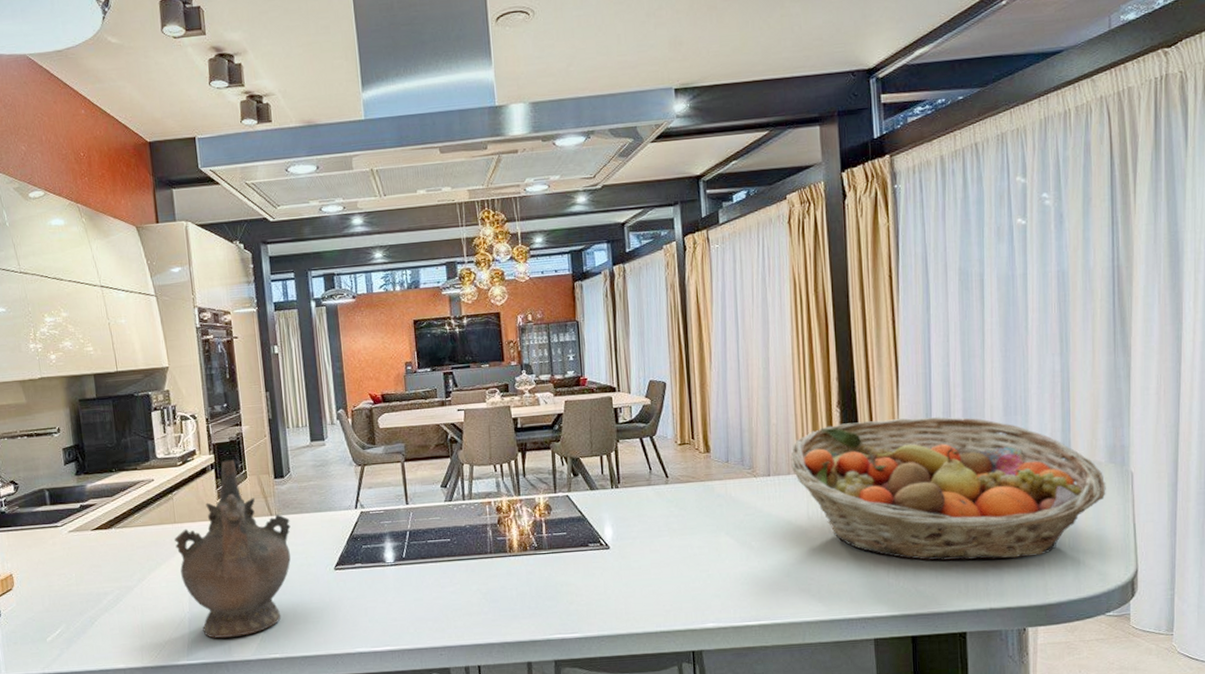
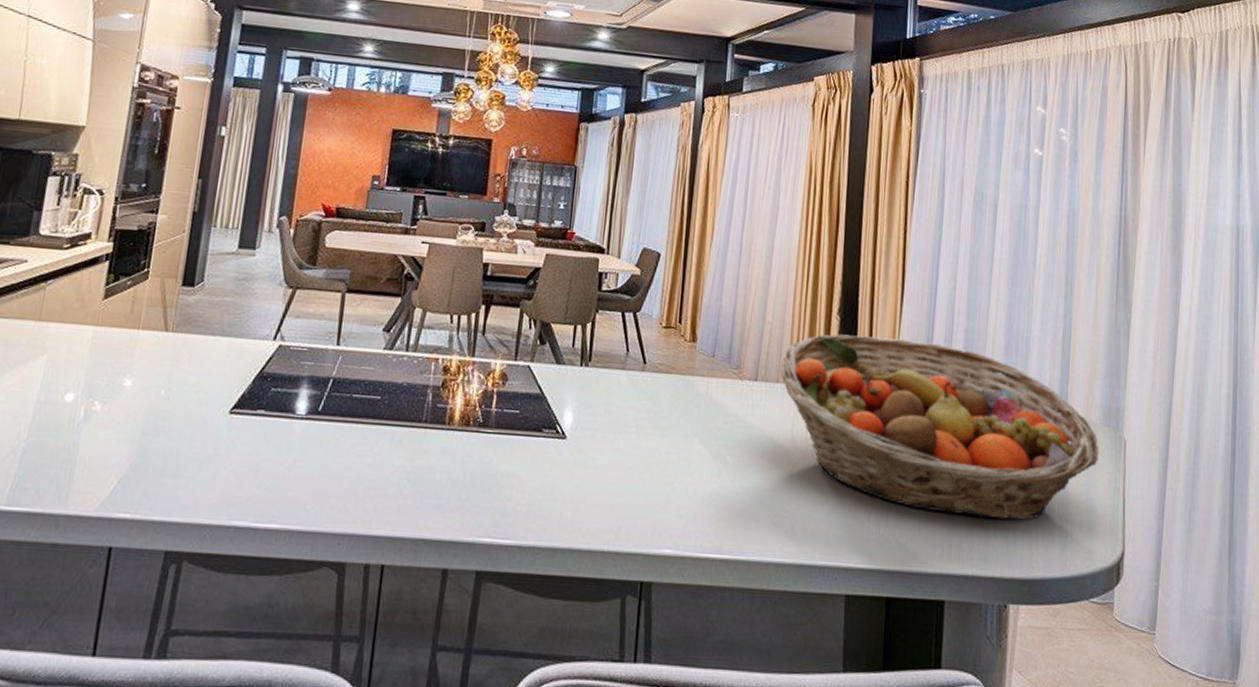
ceremonial vessel: present [173,459,291,638] -> none [28,252,189,483]

